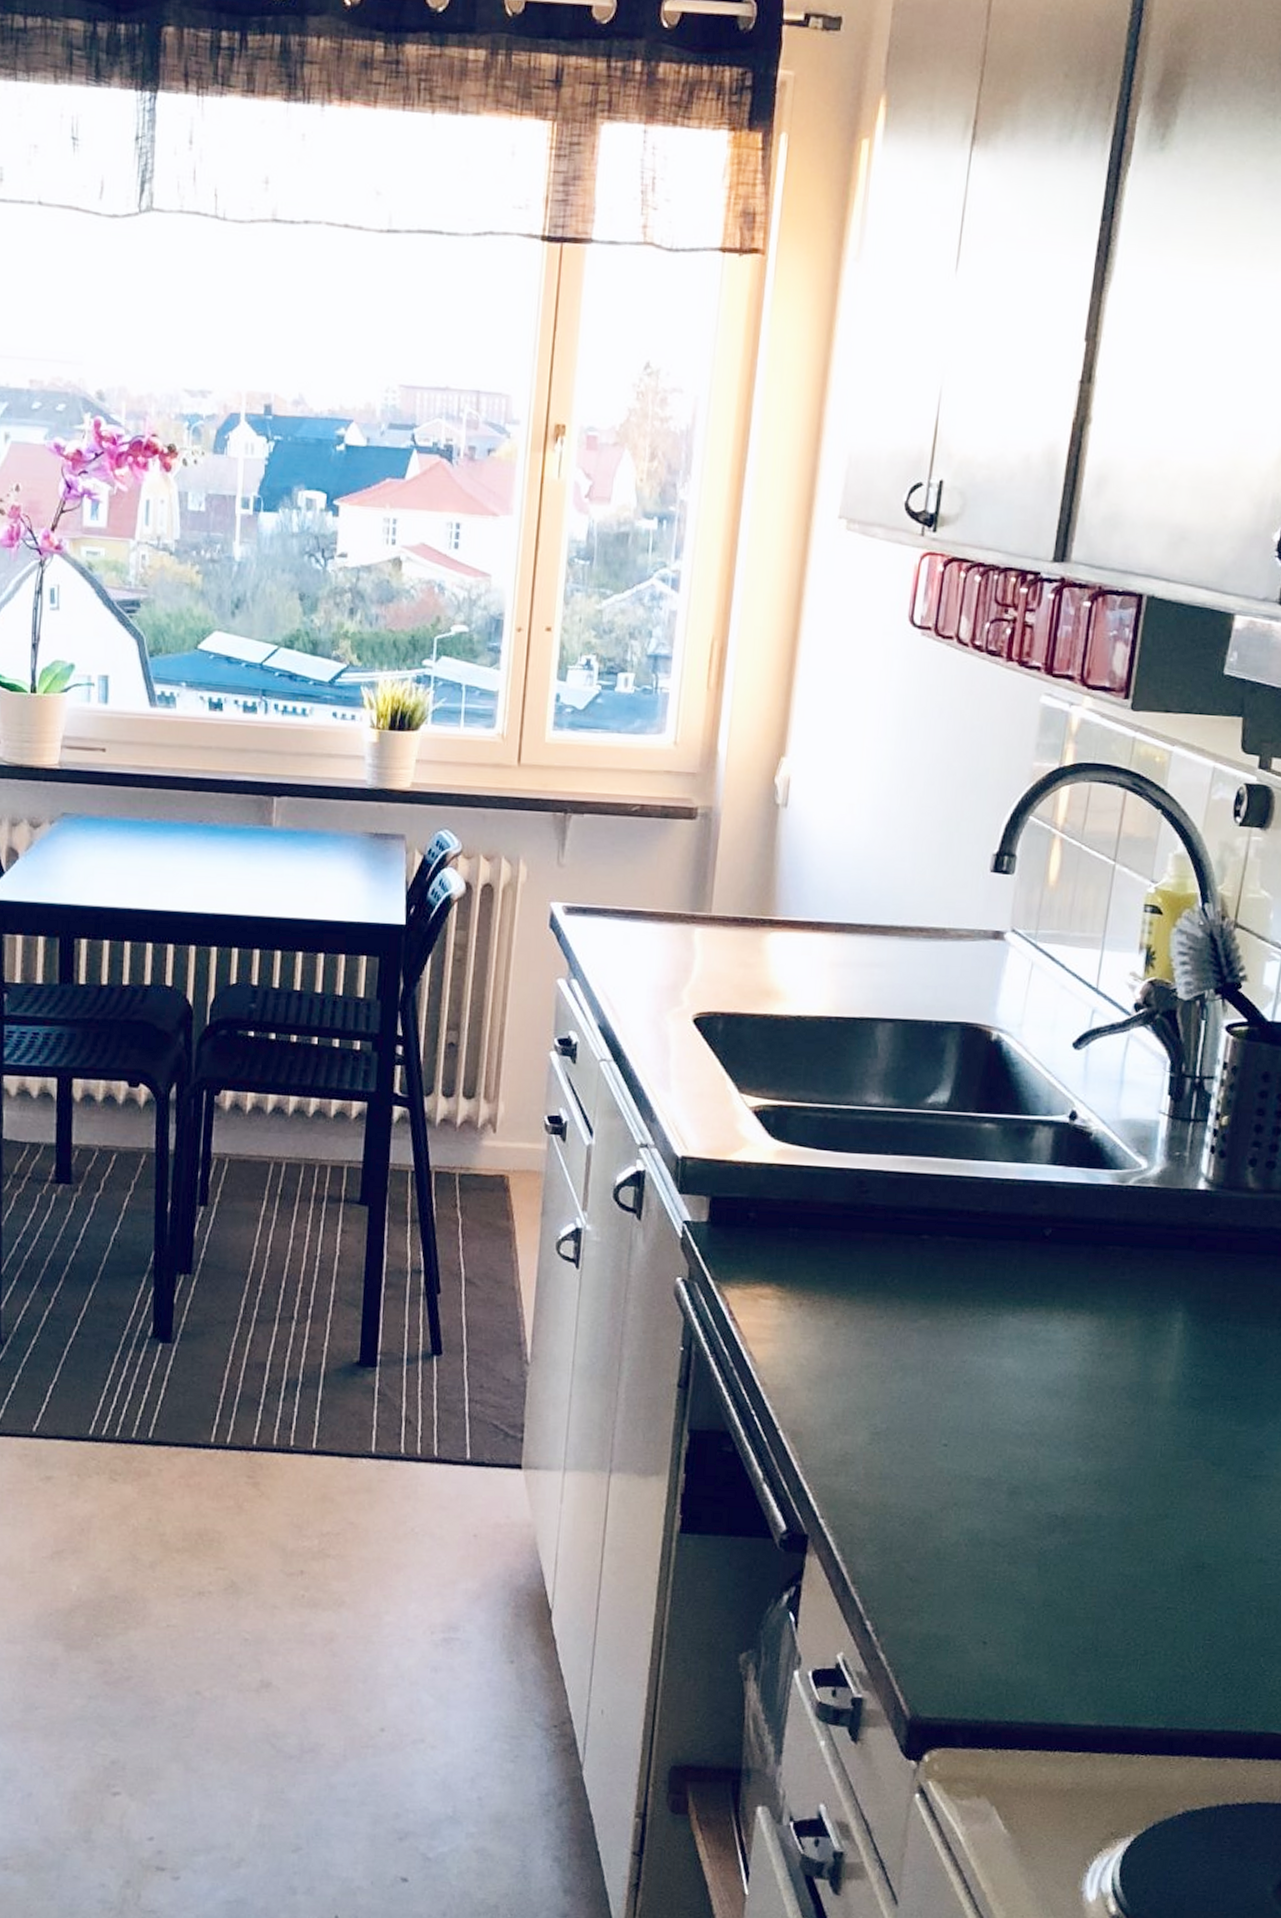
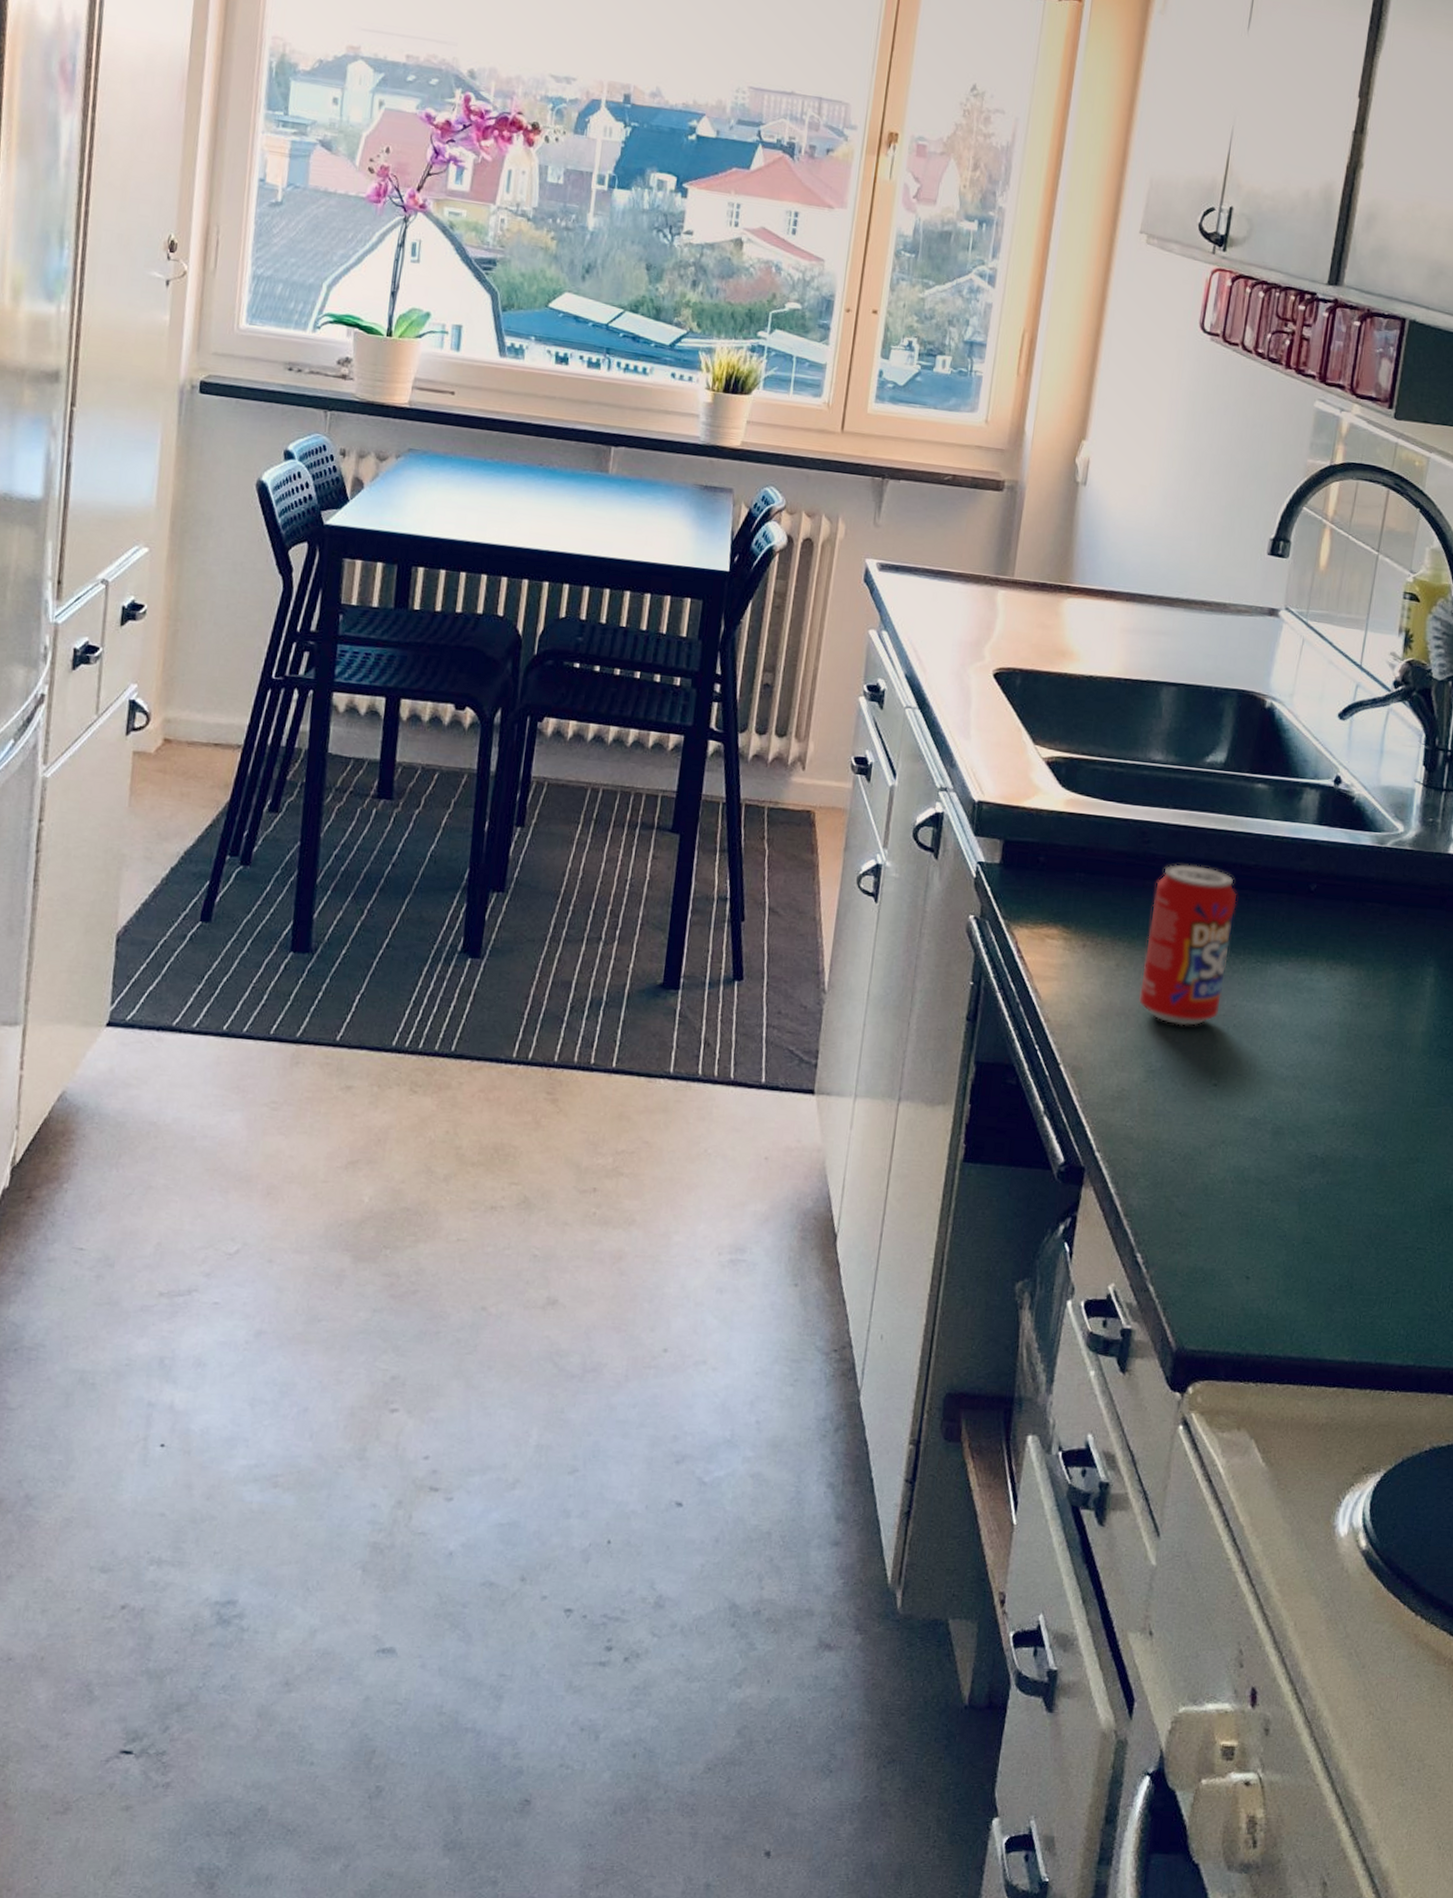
beverage can: none [861,1214,965,1385] -> present [1139,864,1238,1026]

